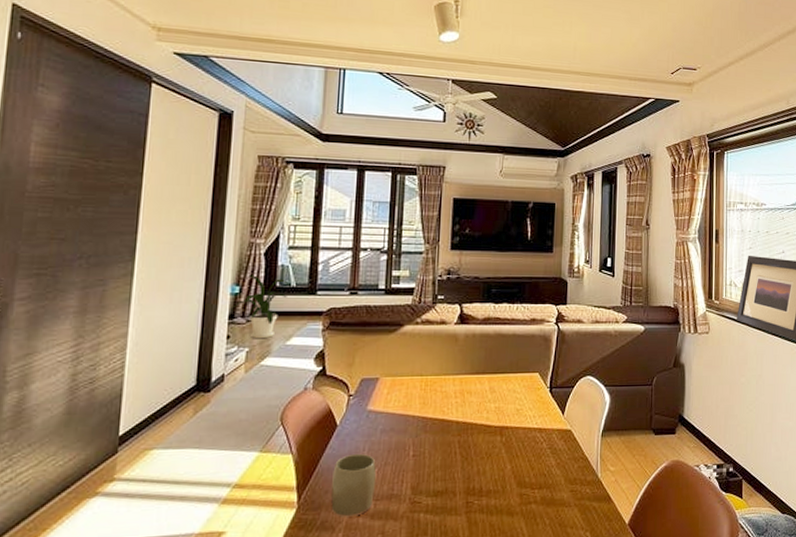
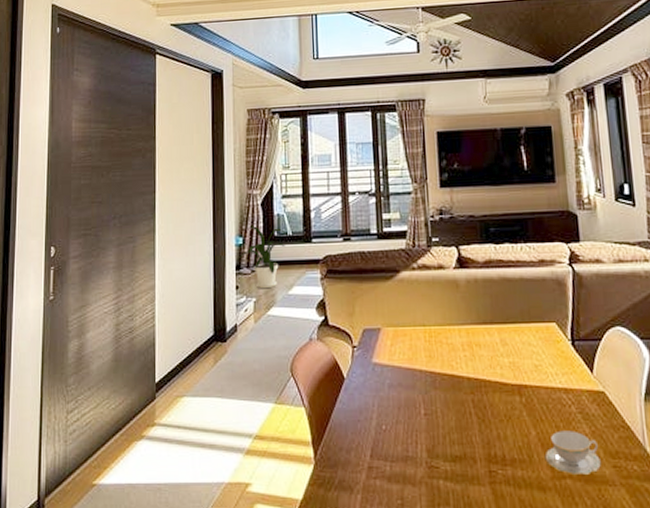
mug: present [330,454,377,517] -> none [344,410,390,478]
teacup: none [516,463,561,500] -> present [544,430,601,474]

